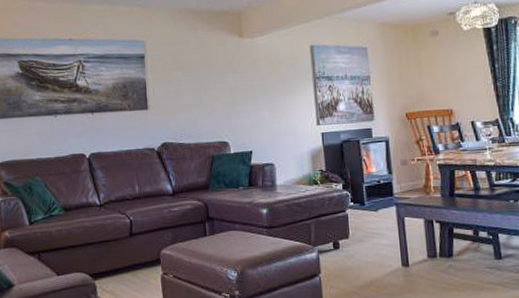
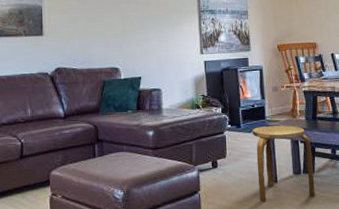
stool: none [378,203,454,287] -> present [252,125,315,202]

